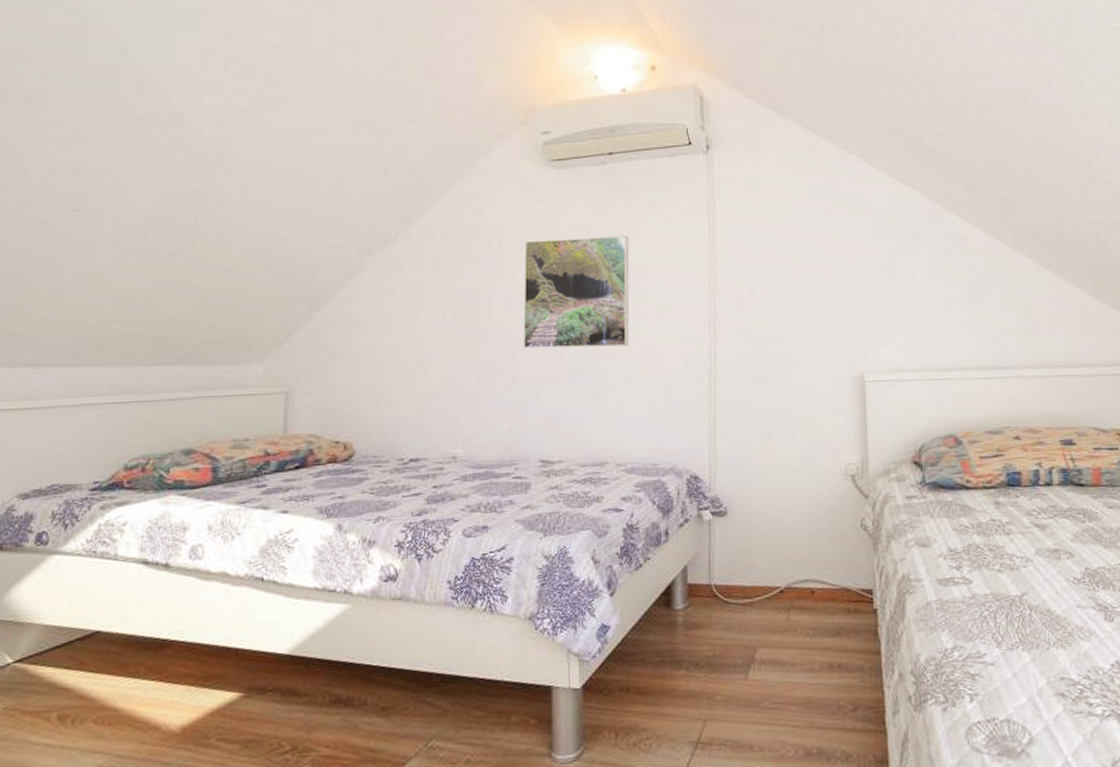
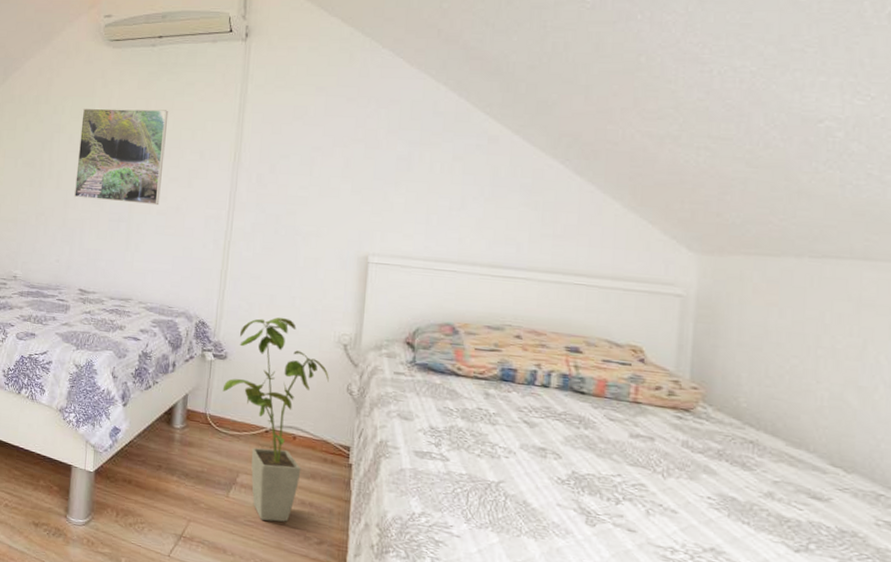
house plant: none [726,455,841,698] -> present [222,317,329,522]

